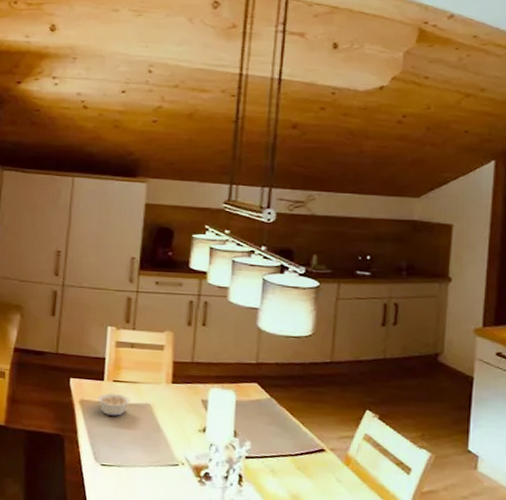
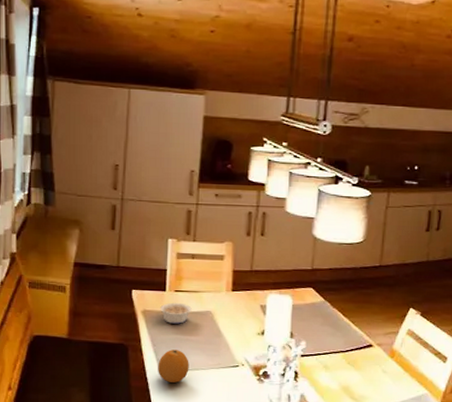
fruit: none [94,443,127,479] -> present [158,350,189,383]

